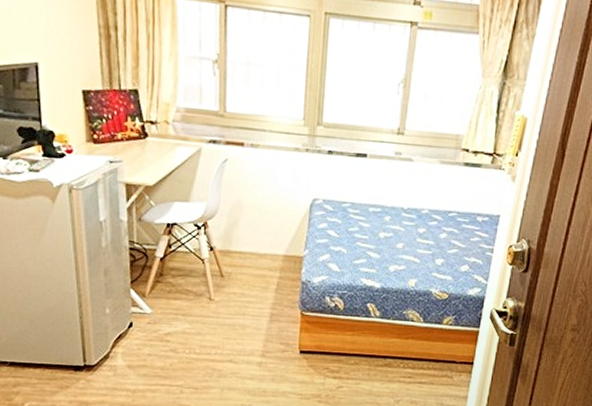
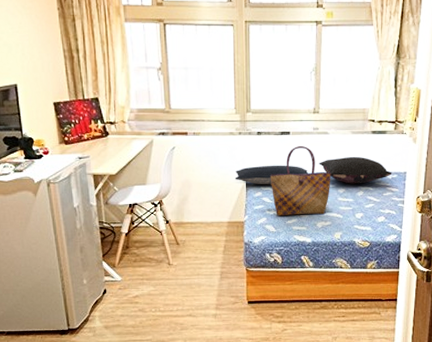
pillow: none [296,191,385,216] -> present [234,165,309,185]
tote bag: none [338,171,412,257] -> present [269,145,331,217]
pillow: none [398,190,483,225] -> present [319,156,392,184]

